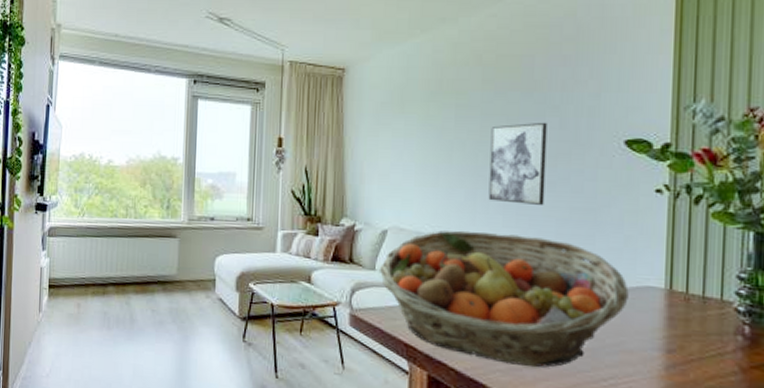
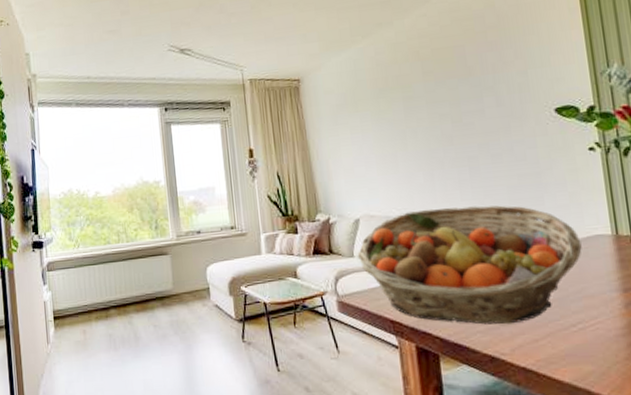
wall art: present [488,122,547,205] -> none [437,102,495,179]

